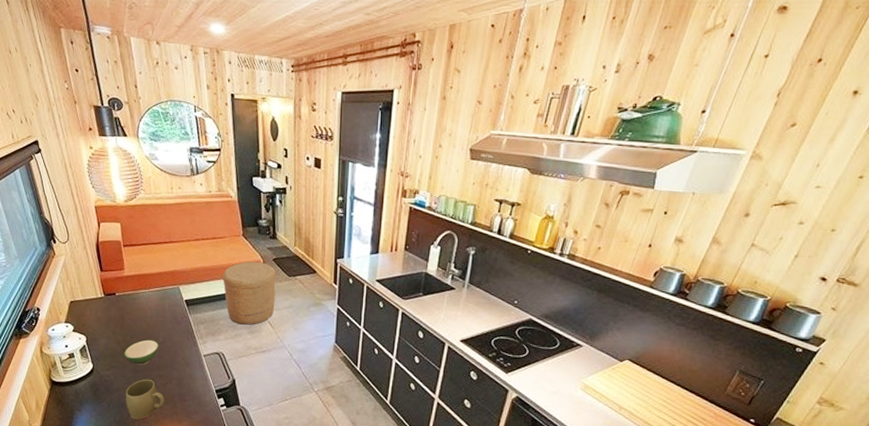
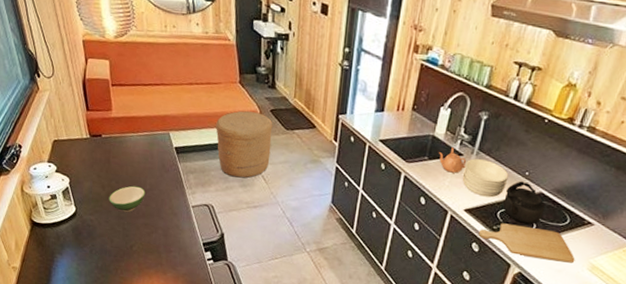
mug: present [125,379,164,420] -> none [108,226,149,268]
teapot: none [431,282,459,306] -> present [438,147,467,173]
bowl: none [456,292,499,327] -> present [462,159,509,198]
chopping board: none [475,350,568,384] -> present [478,223,575,263]
kettle: none [496,309,536,351] -> present [503,181,546,225]

